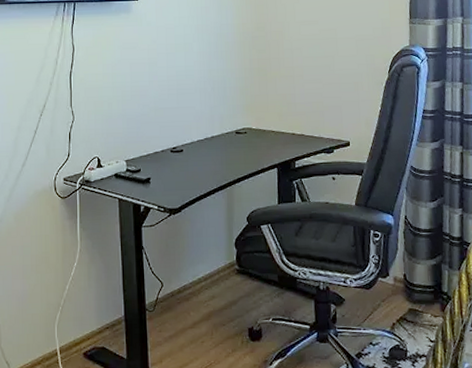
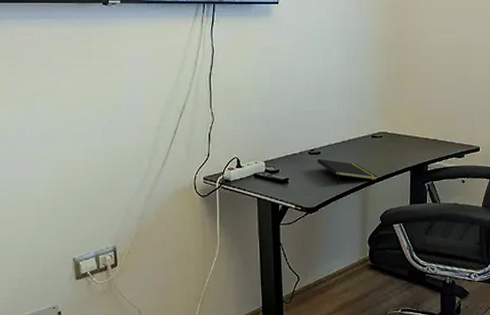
notepad: none [179,156,242,183] -> present [316,158,377,184]

